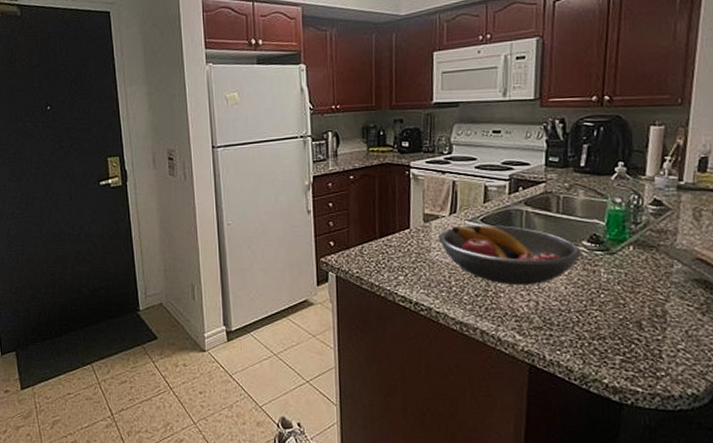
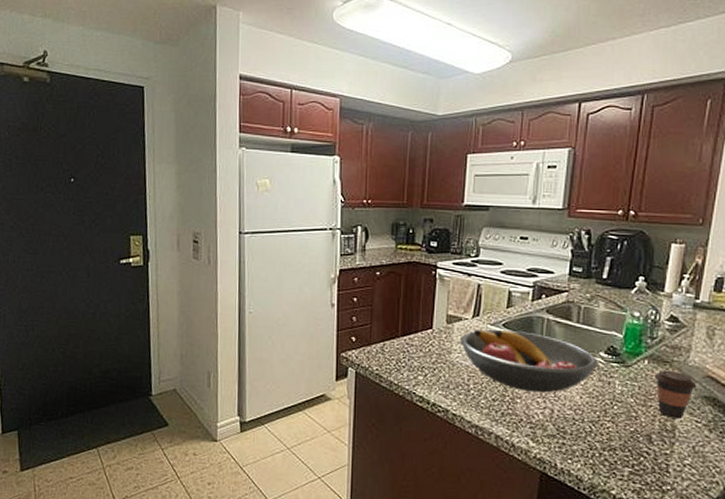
coffee cup: none [641,255,687,304] -> present [655,370,697,420]

